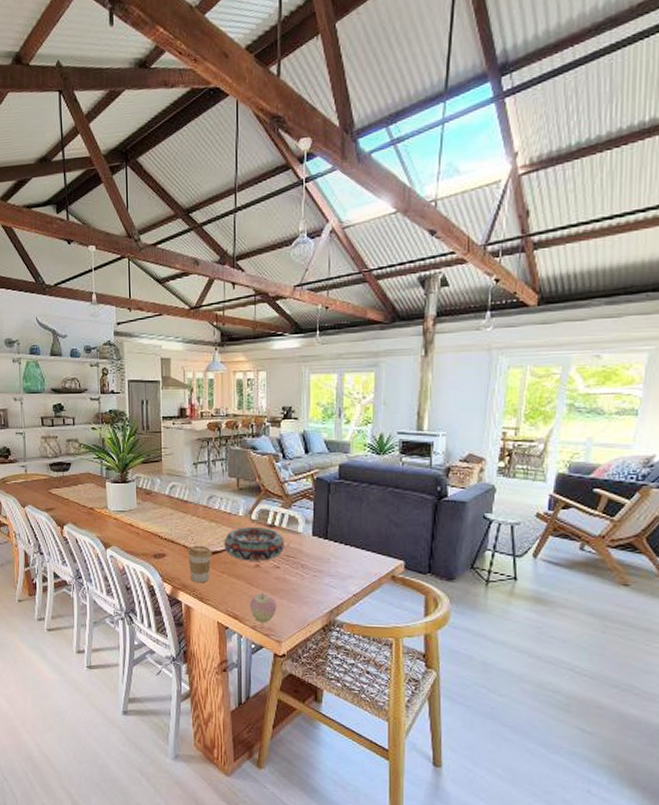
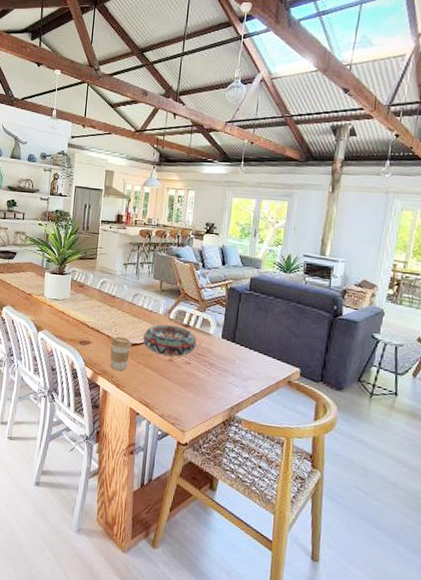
apple: present [250,592,277,623] -> none [160,384,185,413]

